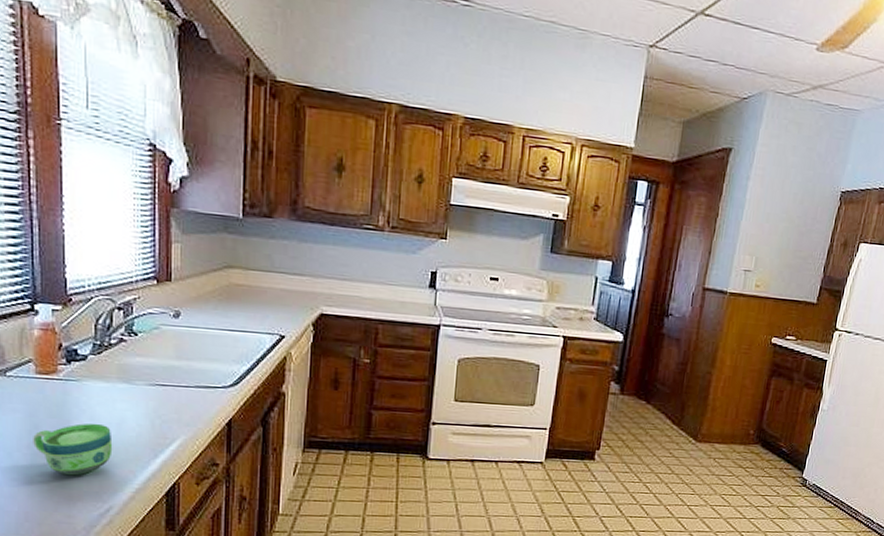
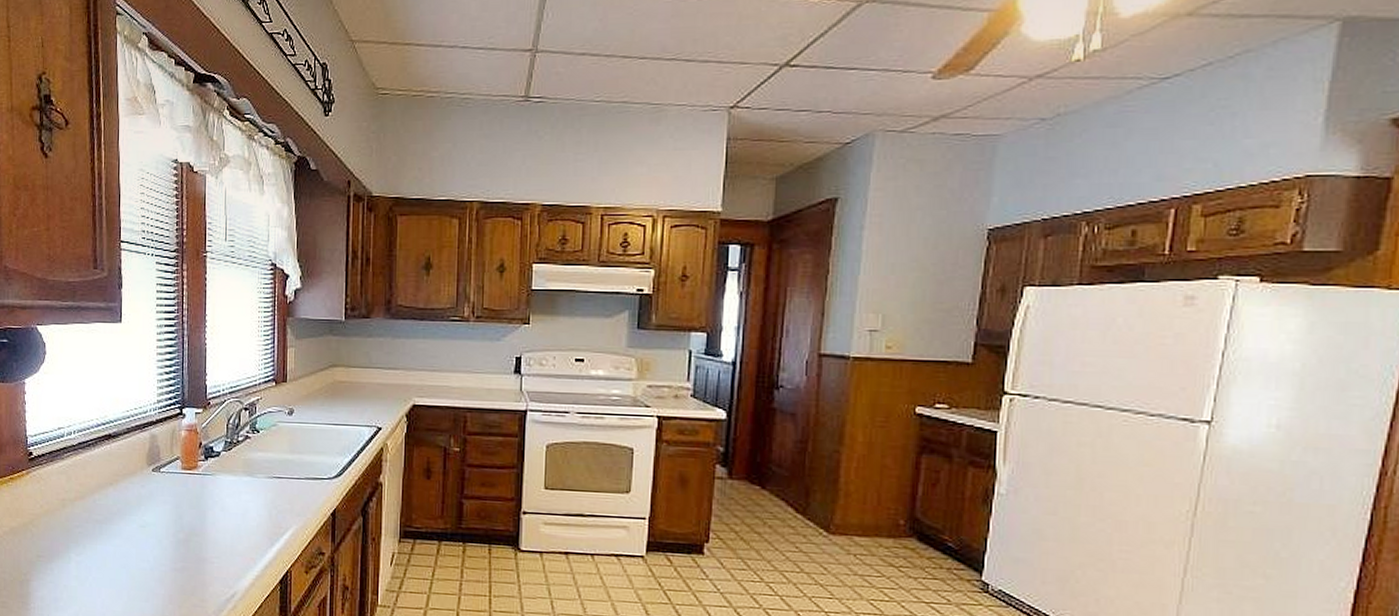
cup: present [33,423,113,476] -> none [178,513,238,562]

